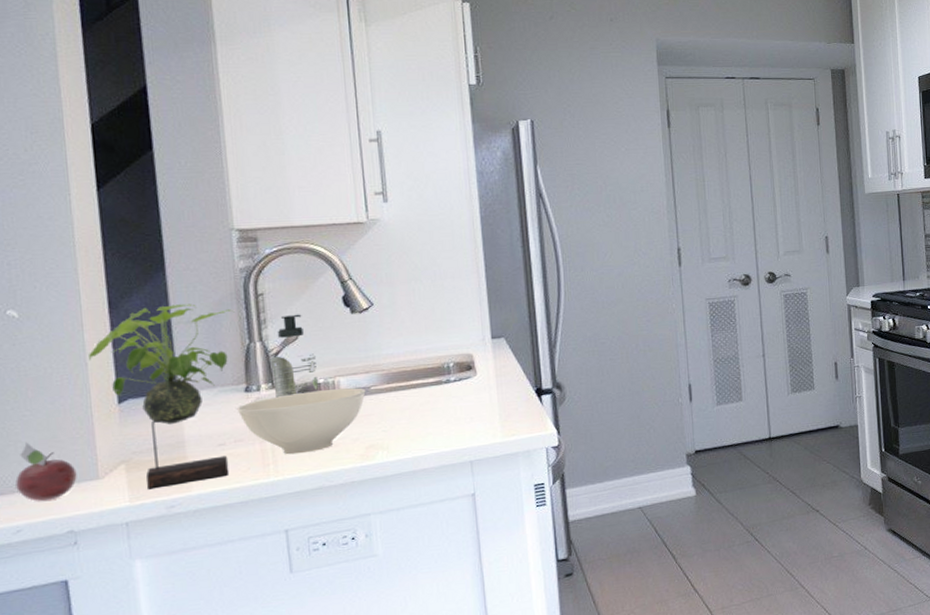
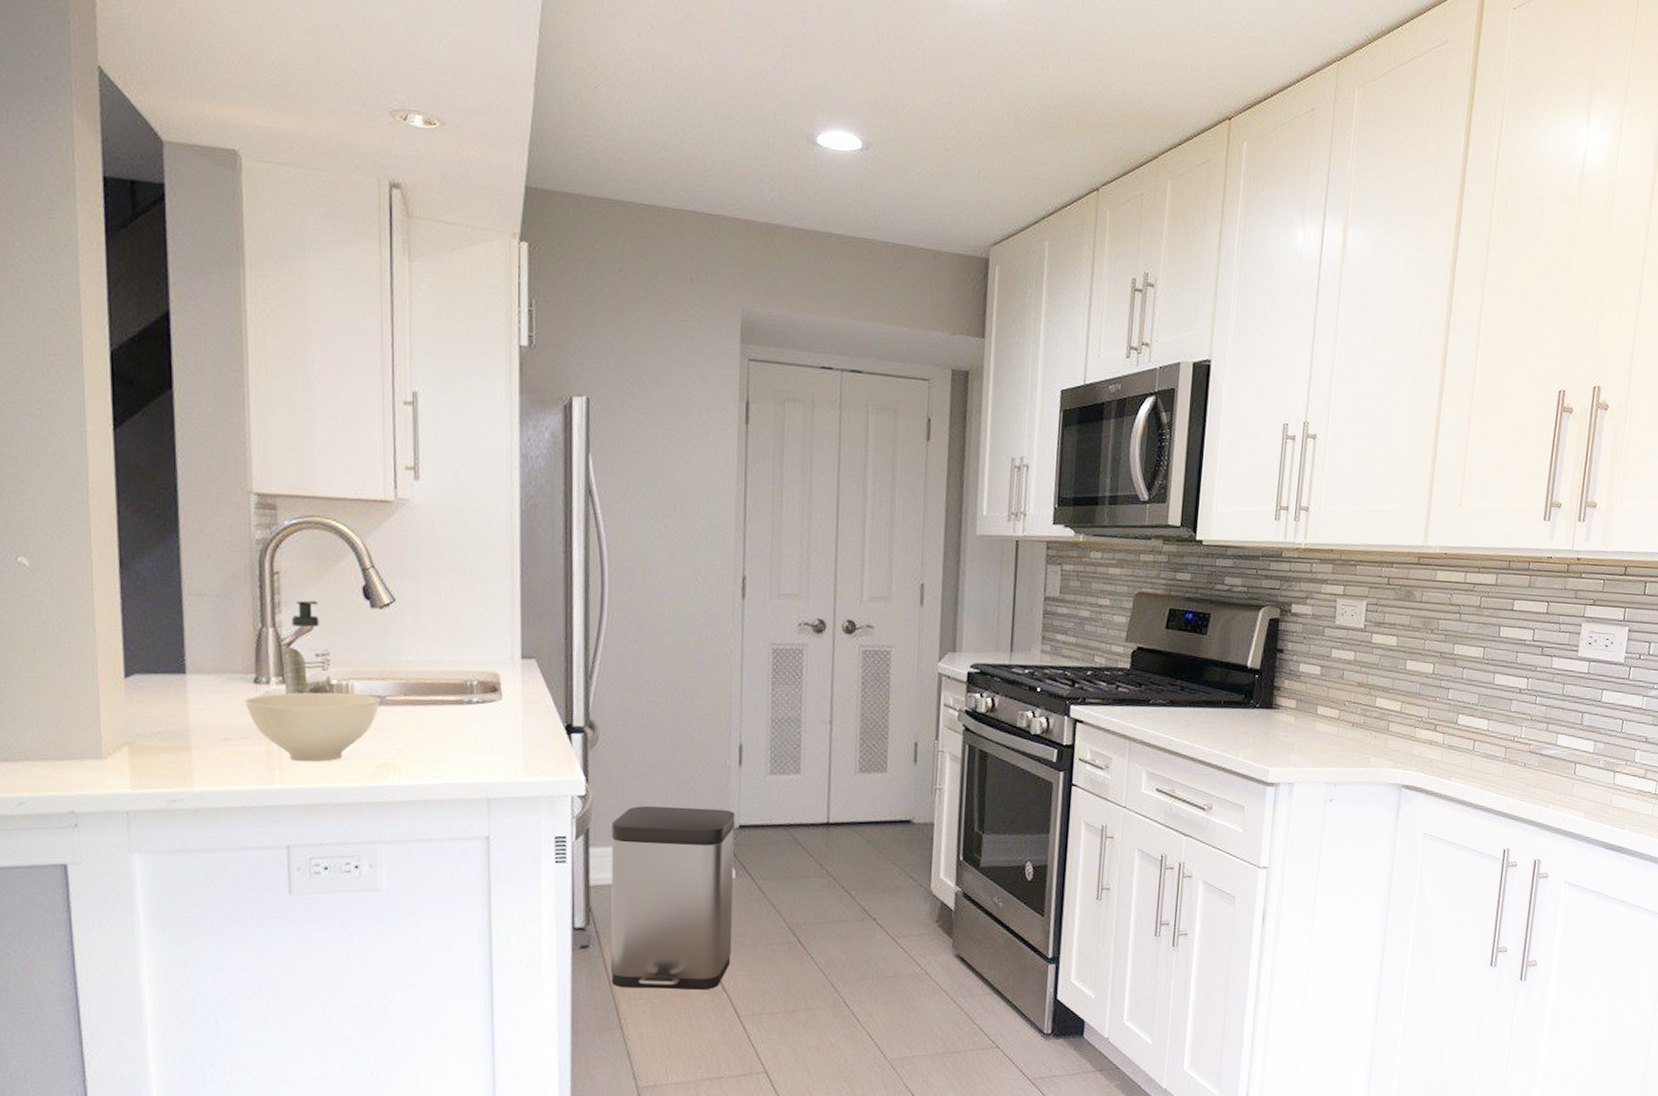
fruit: present [15,442,77,502] -> none [20,707,81,776]
plant: present [89,304,235,489] -> none [97,572,248,779]
pedal bin: none [584,439,699,604] -> present [610,806,735,990]

